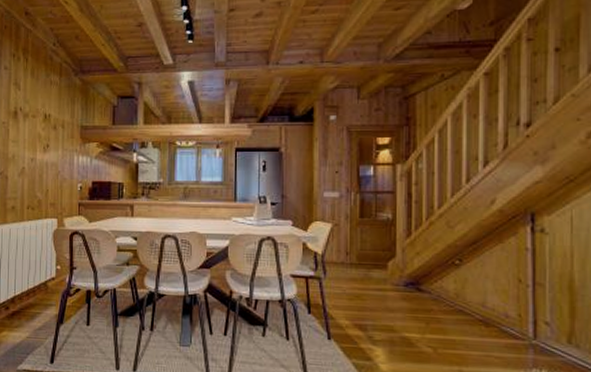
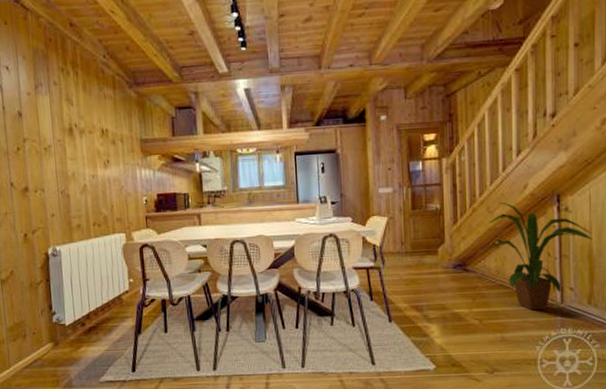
house plant: none [439,216,574,345] -> present [482,201,592,311]

